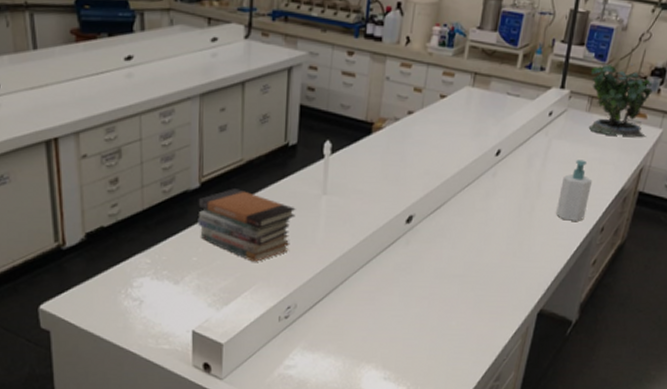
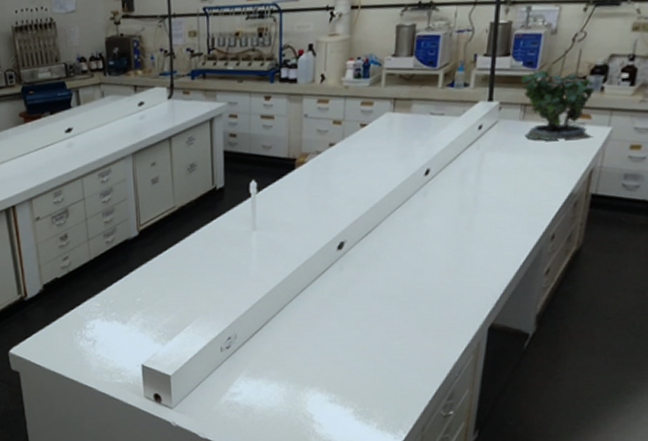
book stack: present [197,189,296,262] -> none [138,233,229,298]
soap bottle: present [556,159,593,221] -> none [498,169,536,232]

